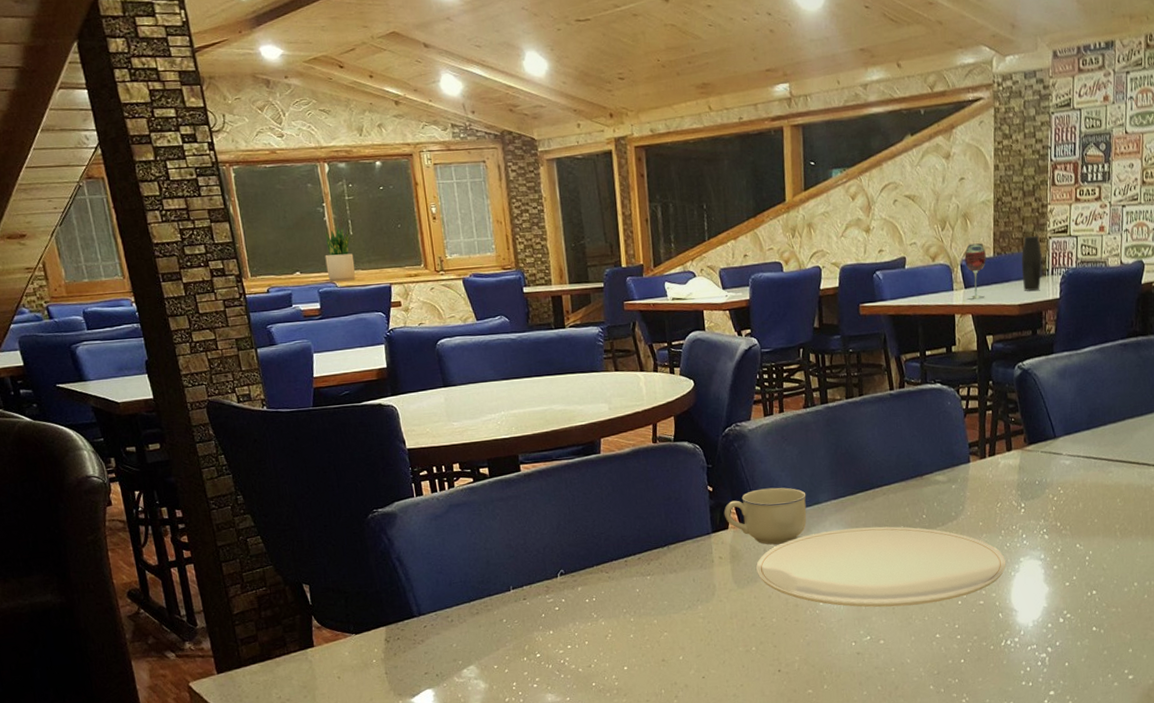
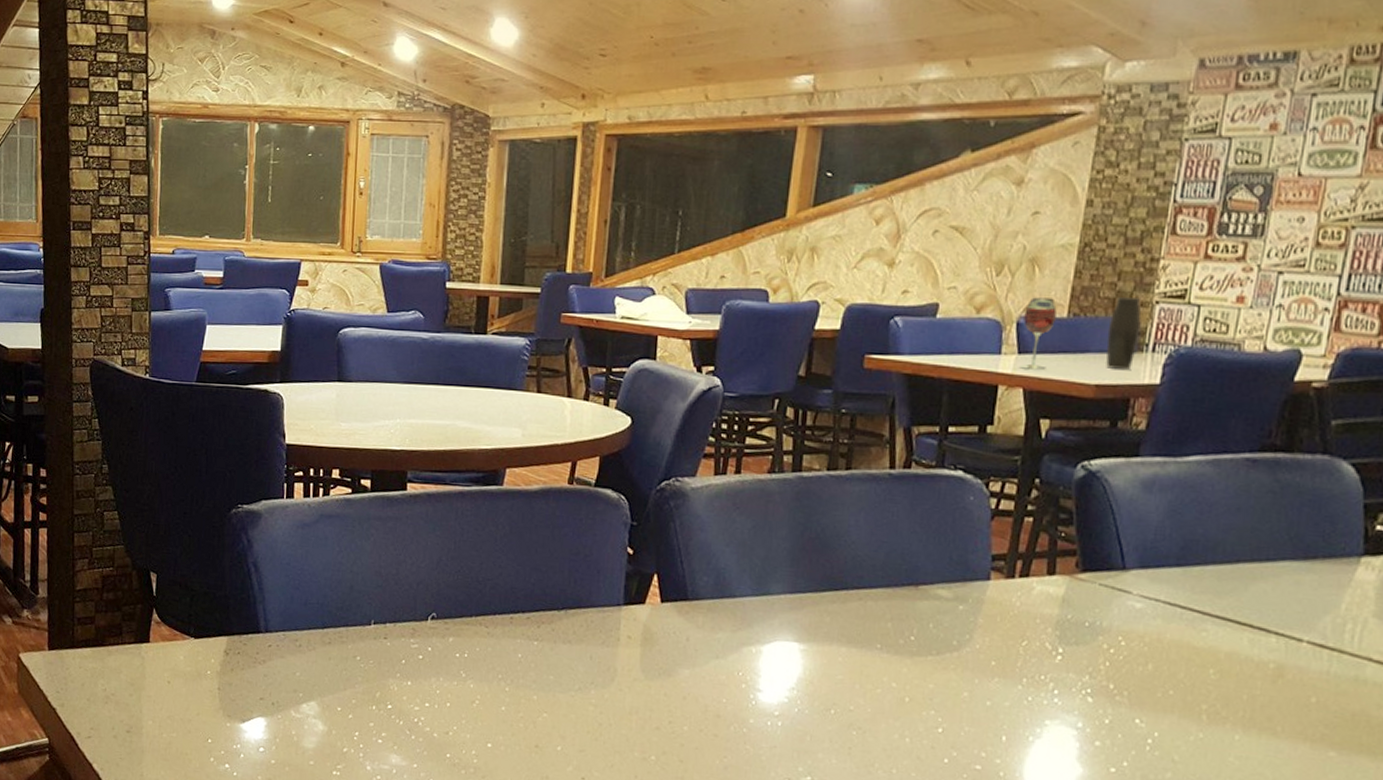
planter: present [325,227,355,283] -> none [237,193,268,252]
cup: present [723,487,807,545] -> none [642,562,754,636]
plate: present [756,526,1006,608] -> none [673,631,1024,755]

